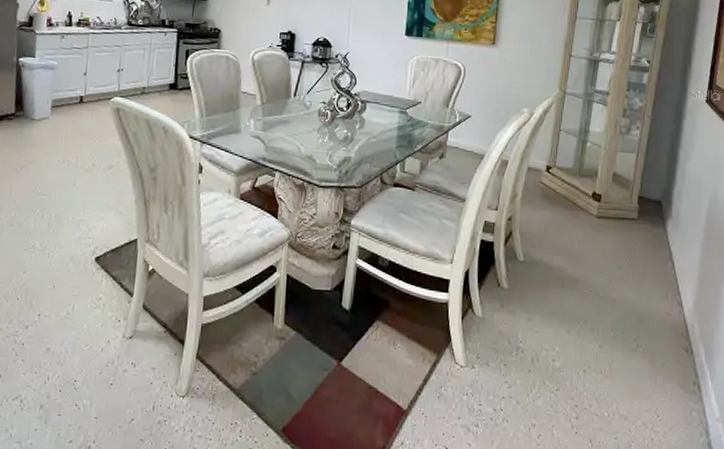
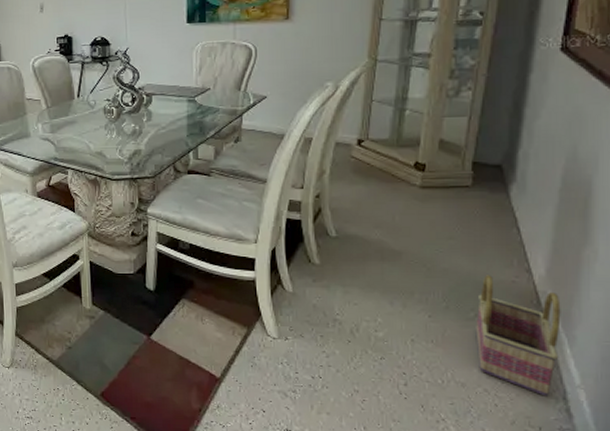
basket: none [637,306,705,430] -> present [475,275,561,396]

